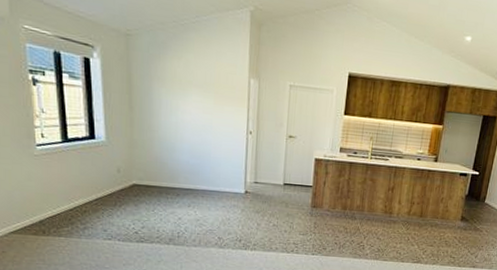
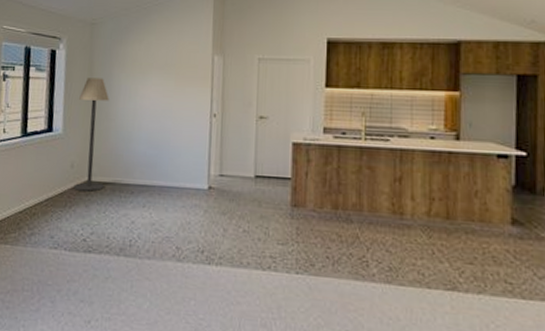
floor lamp: none [120,89,151,193] -> present [73,77,109,192]

